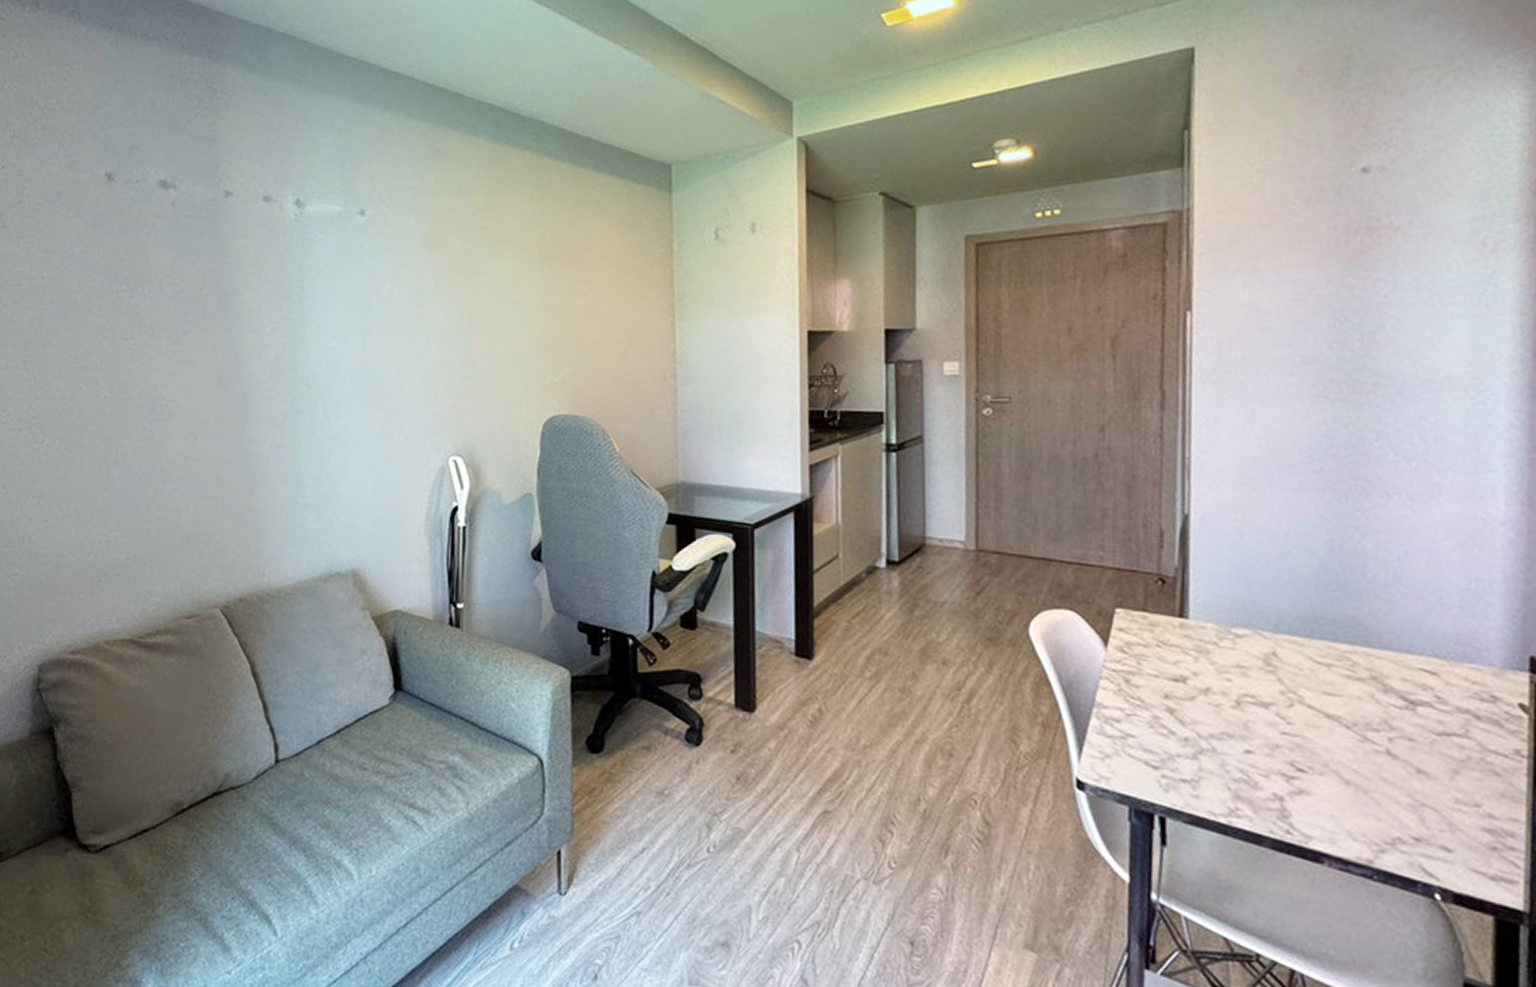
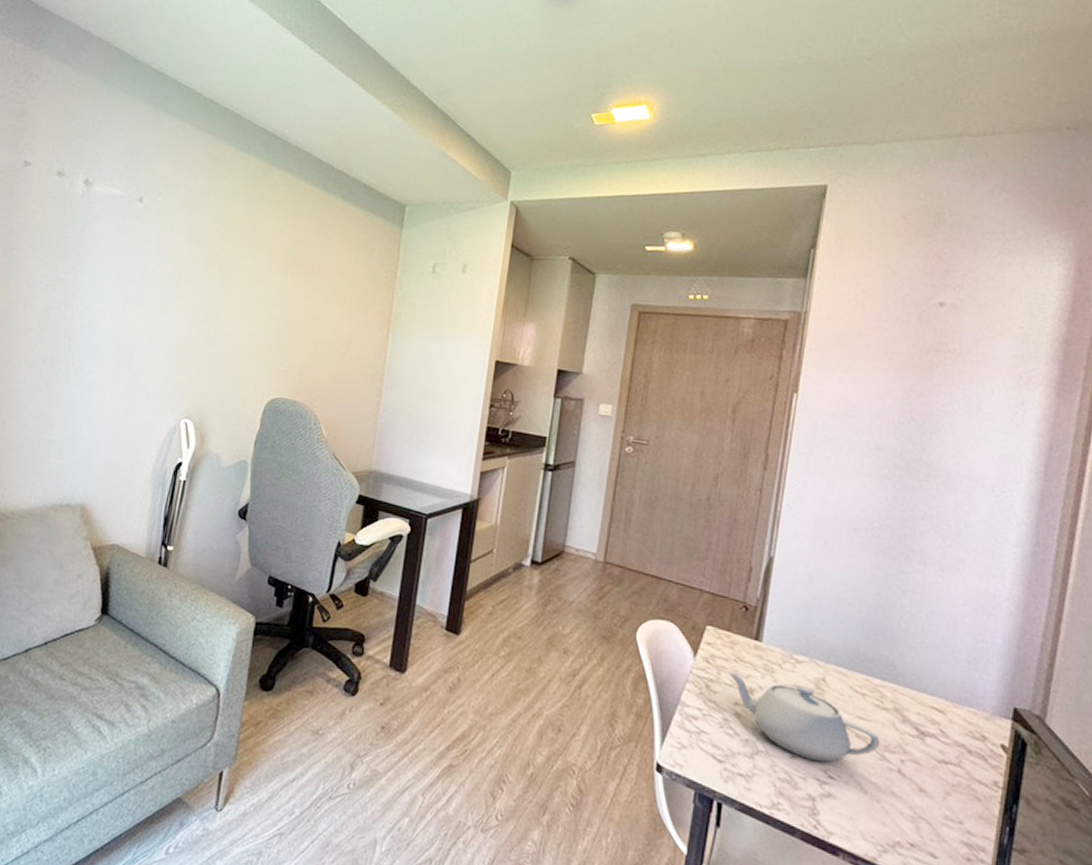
teapot: none [1148,658,1358,754] -> present [726,670,880,763]

